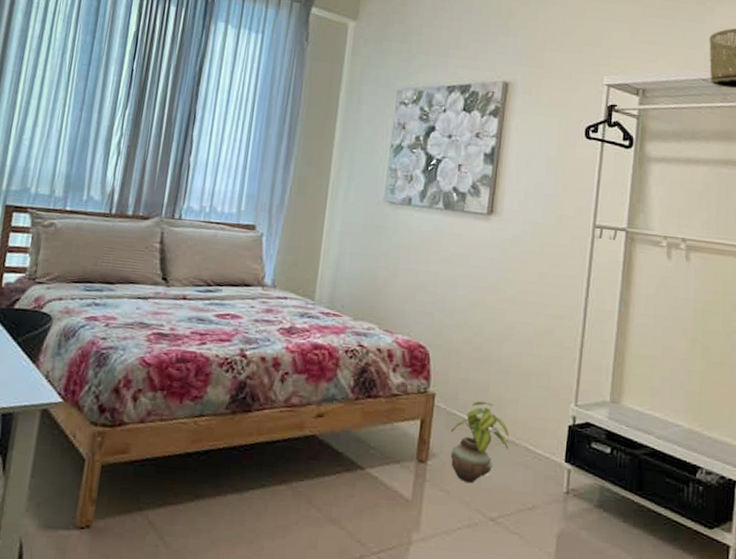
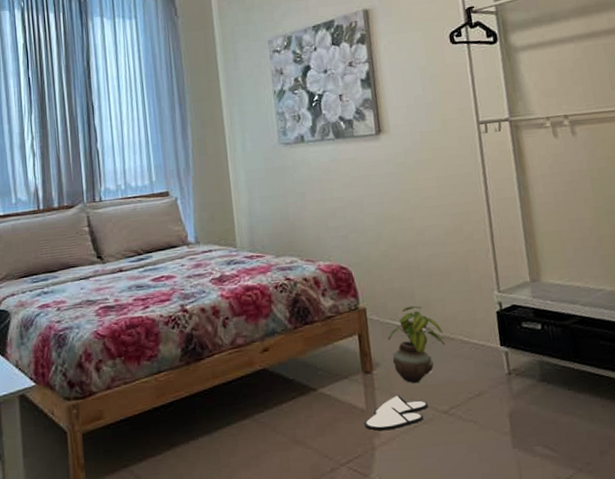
slippers: none [405,491,477,527] -> present [364,394,428,431]

